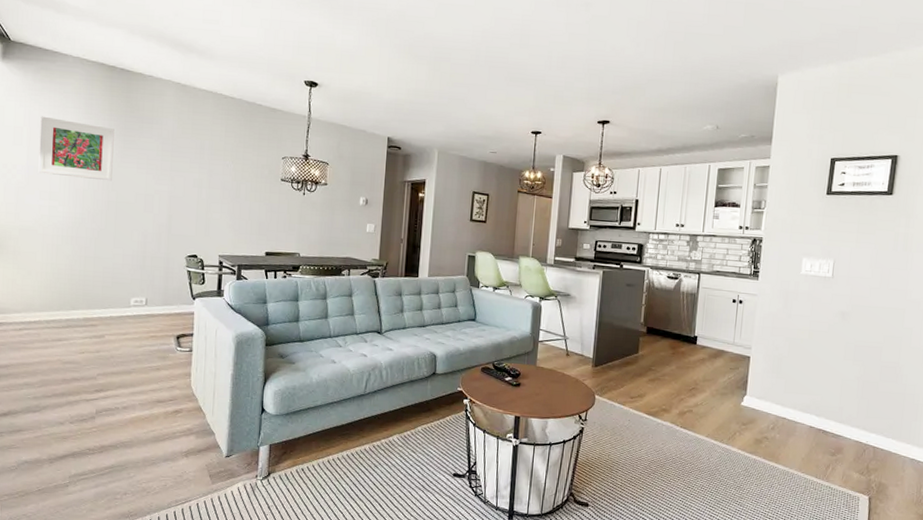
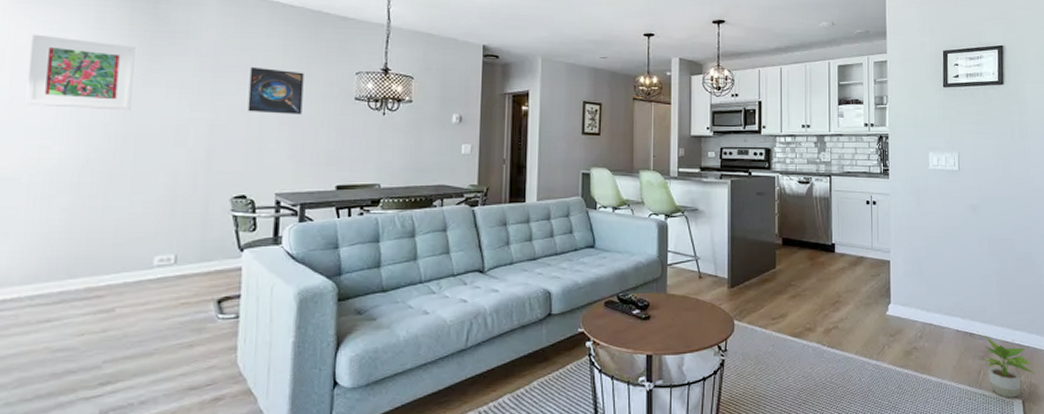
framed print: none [198,149,241,191] -> present [247,66,304,115]
potted plant: none [832,433,887,494] -> present [982,335,1036,398]

